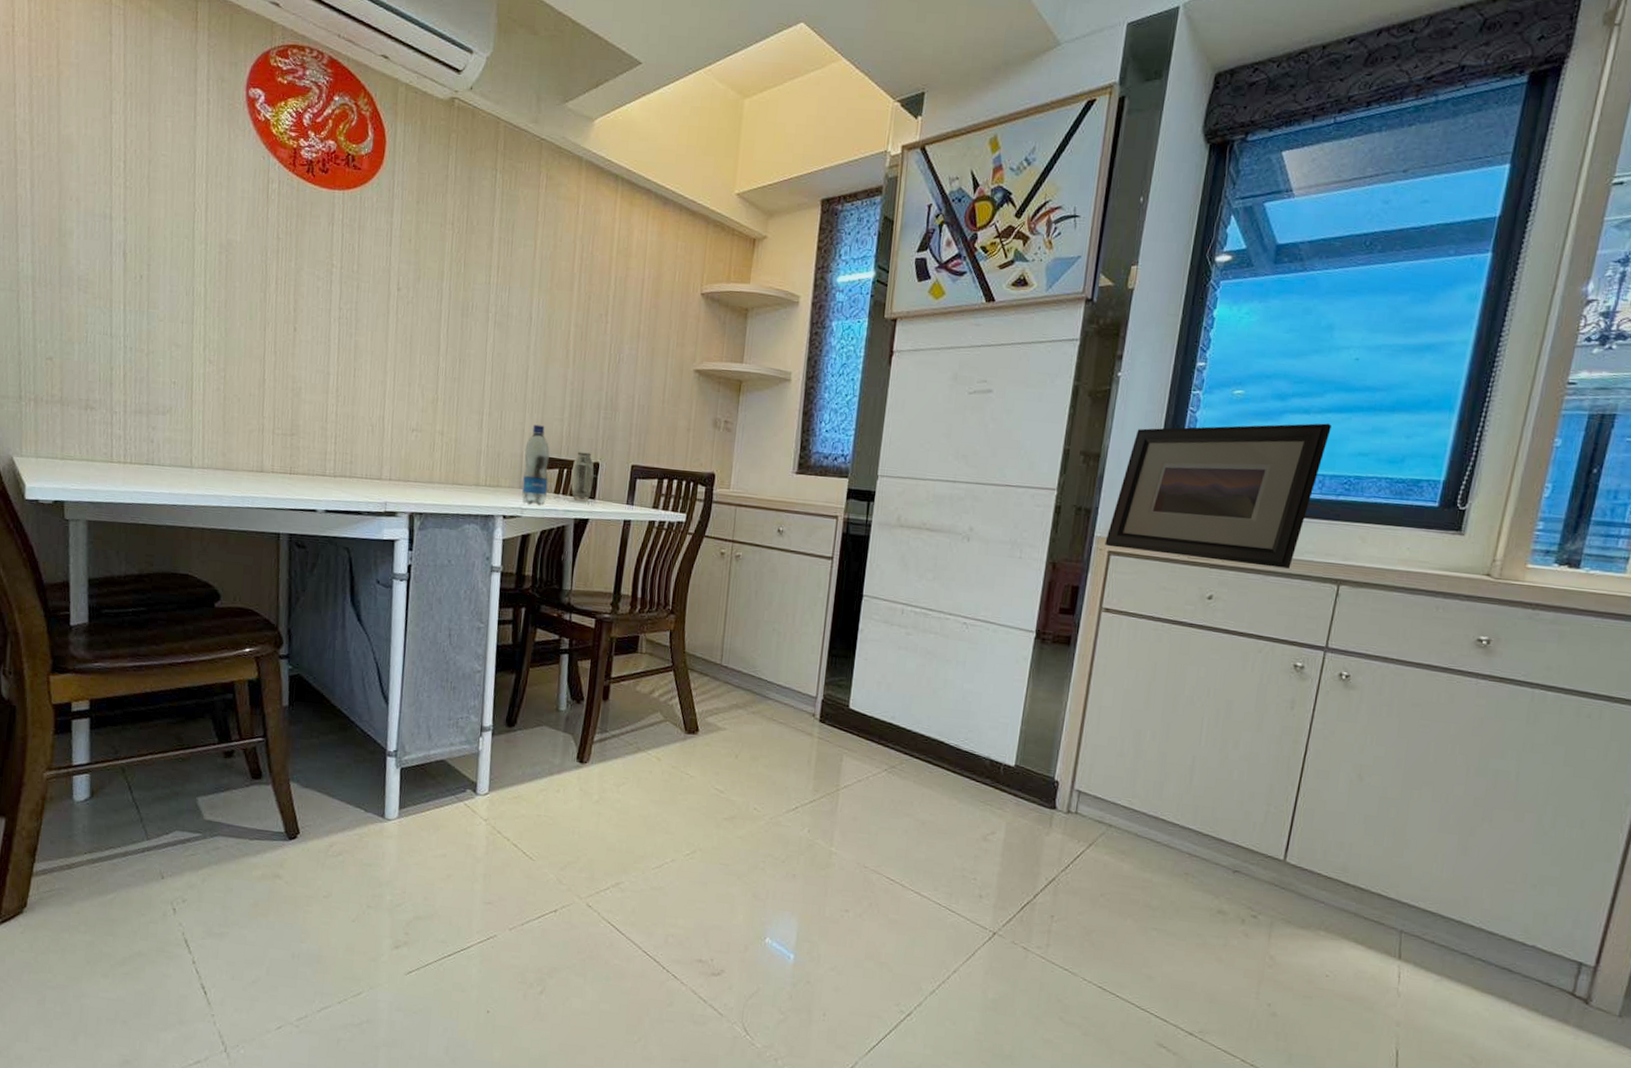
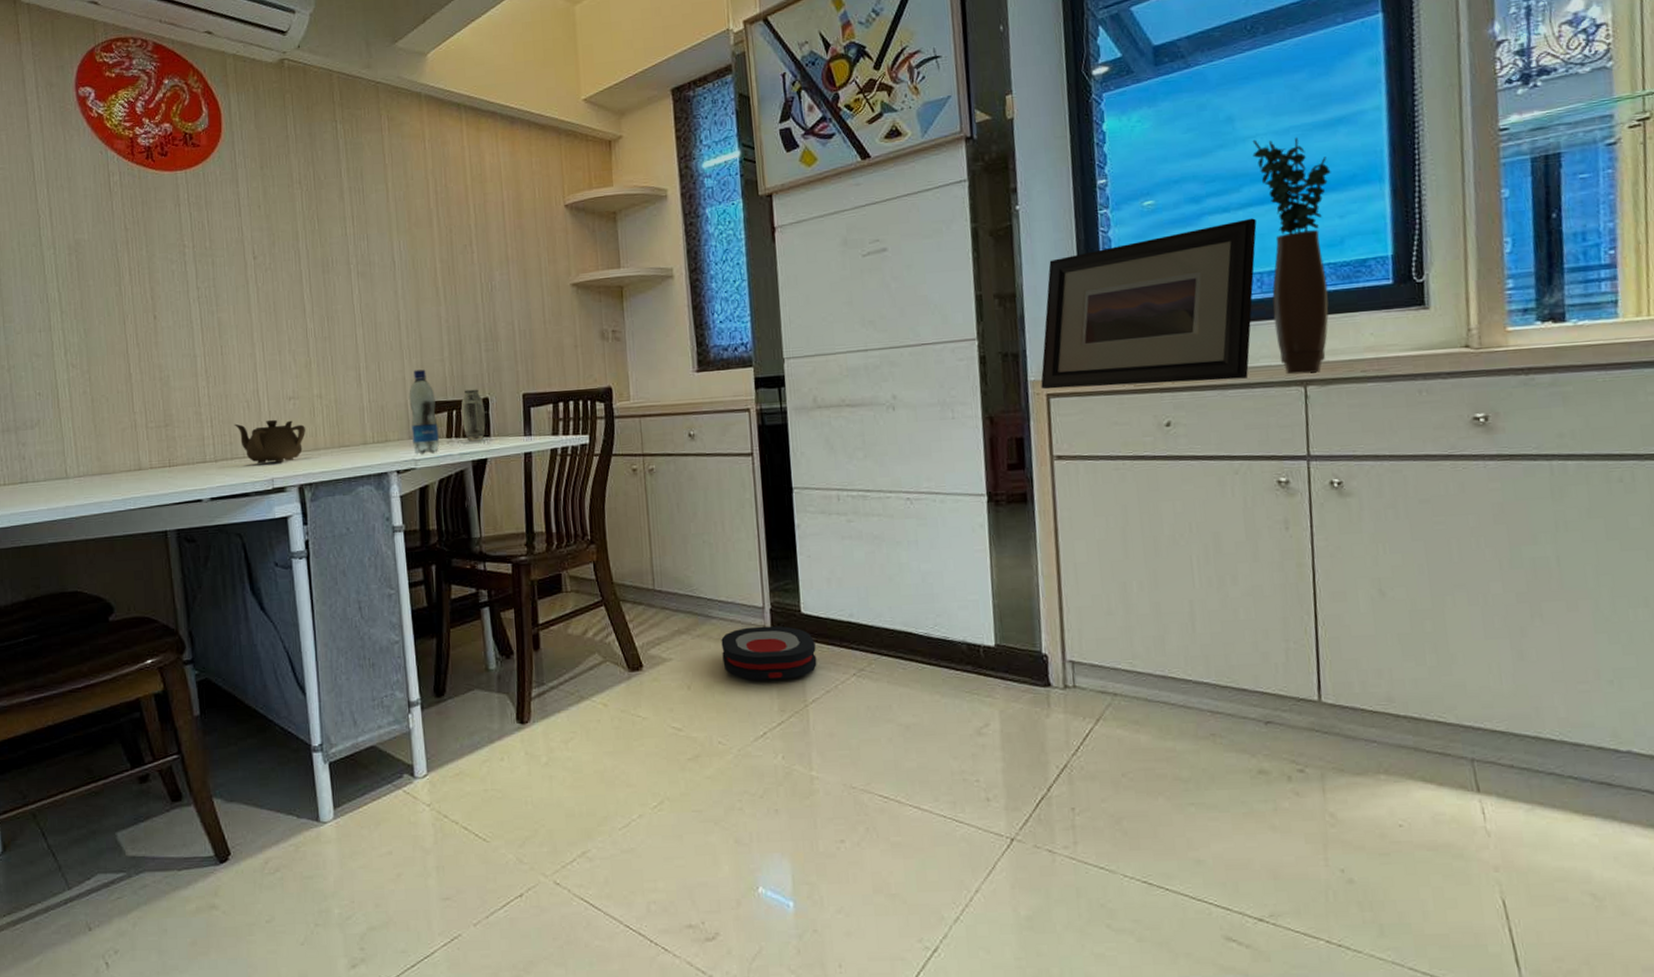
teapot: none [356,444,423,489] -> present [234,419,305,464]
robot vacuum: none [771,712,857,764] -> present [721,625,817,680]
vase: none [1322,350,1409,575] -> present [1252,137,1331,375]

